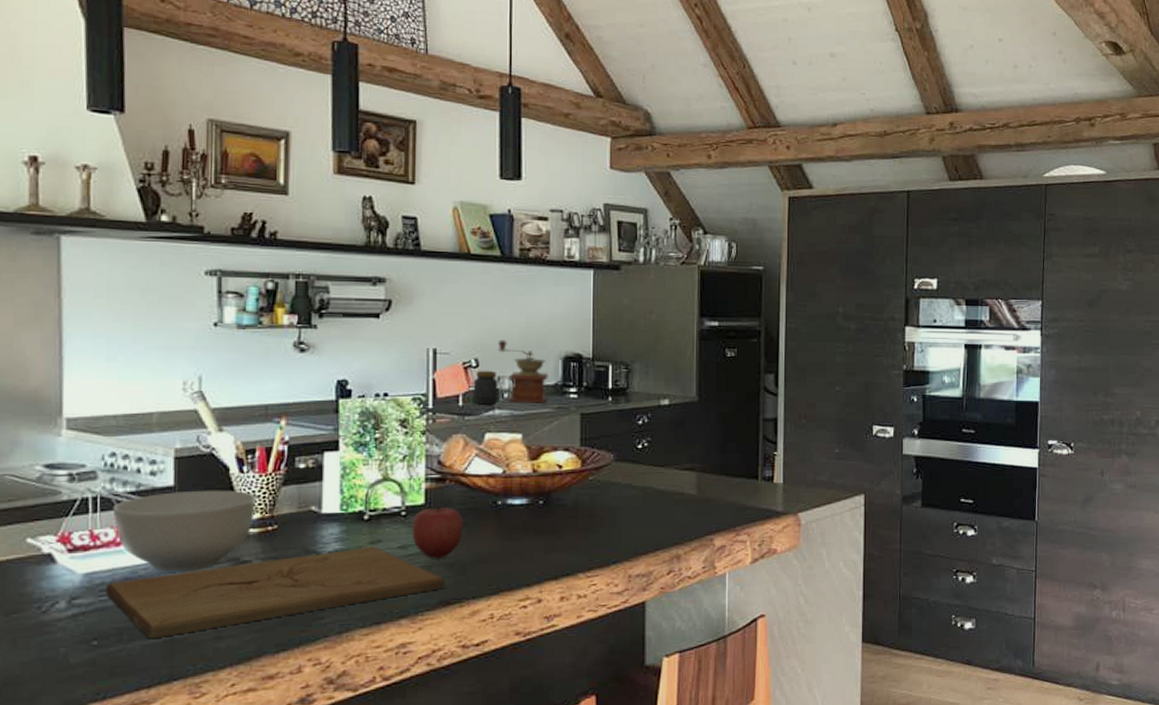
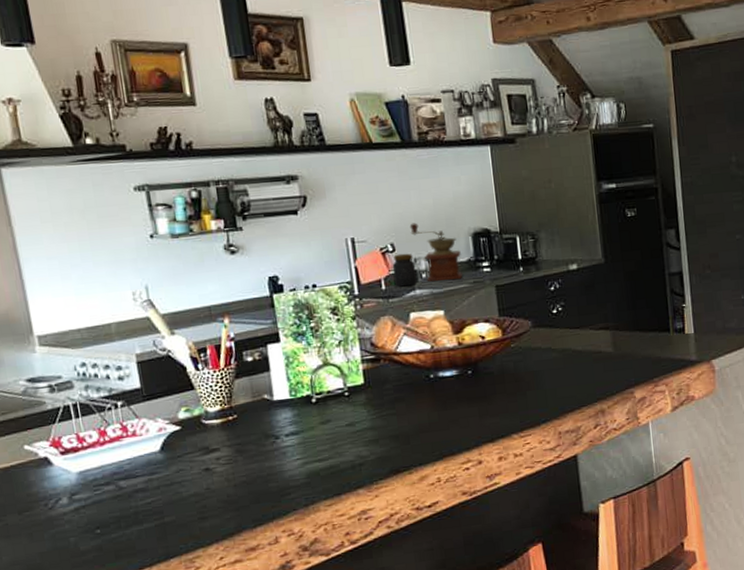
cutting board: present [105,546,446,640] -> none [98,426,394,525]
bowl: present [112,490,257,571] -> none [91,387,215,464]
fruit: present [412,504,464,559] -> none [355,382,403,433]

